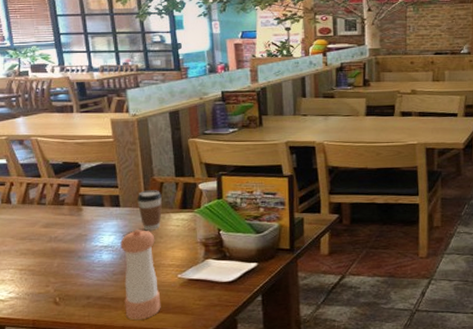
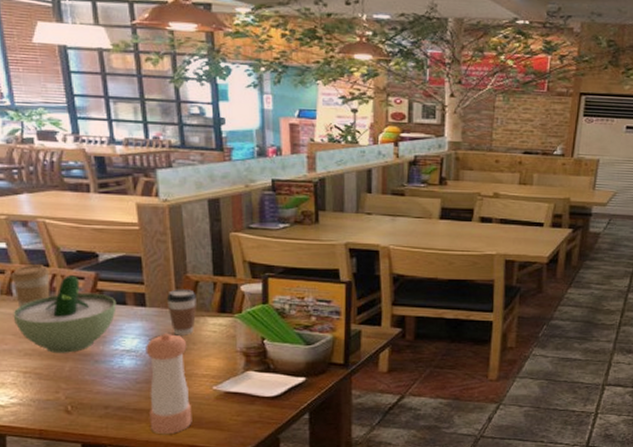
coffee cup: none [10,175,41,214] -> present [11,263,50,308]
soup bowl: none [11,183,96,252] -> present [13,275,117,353]

